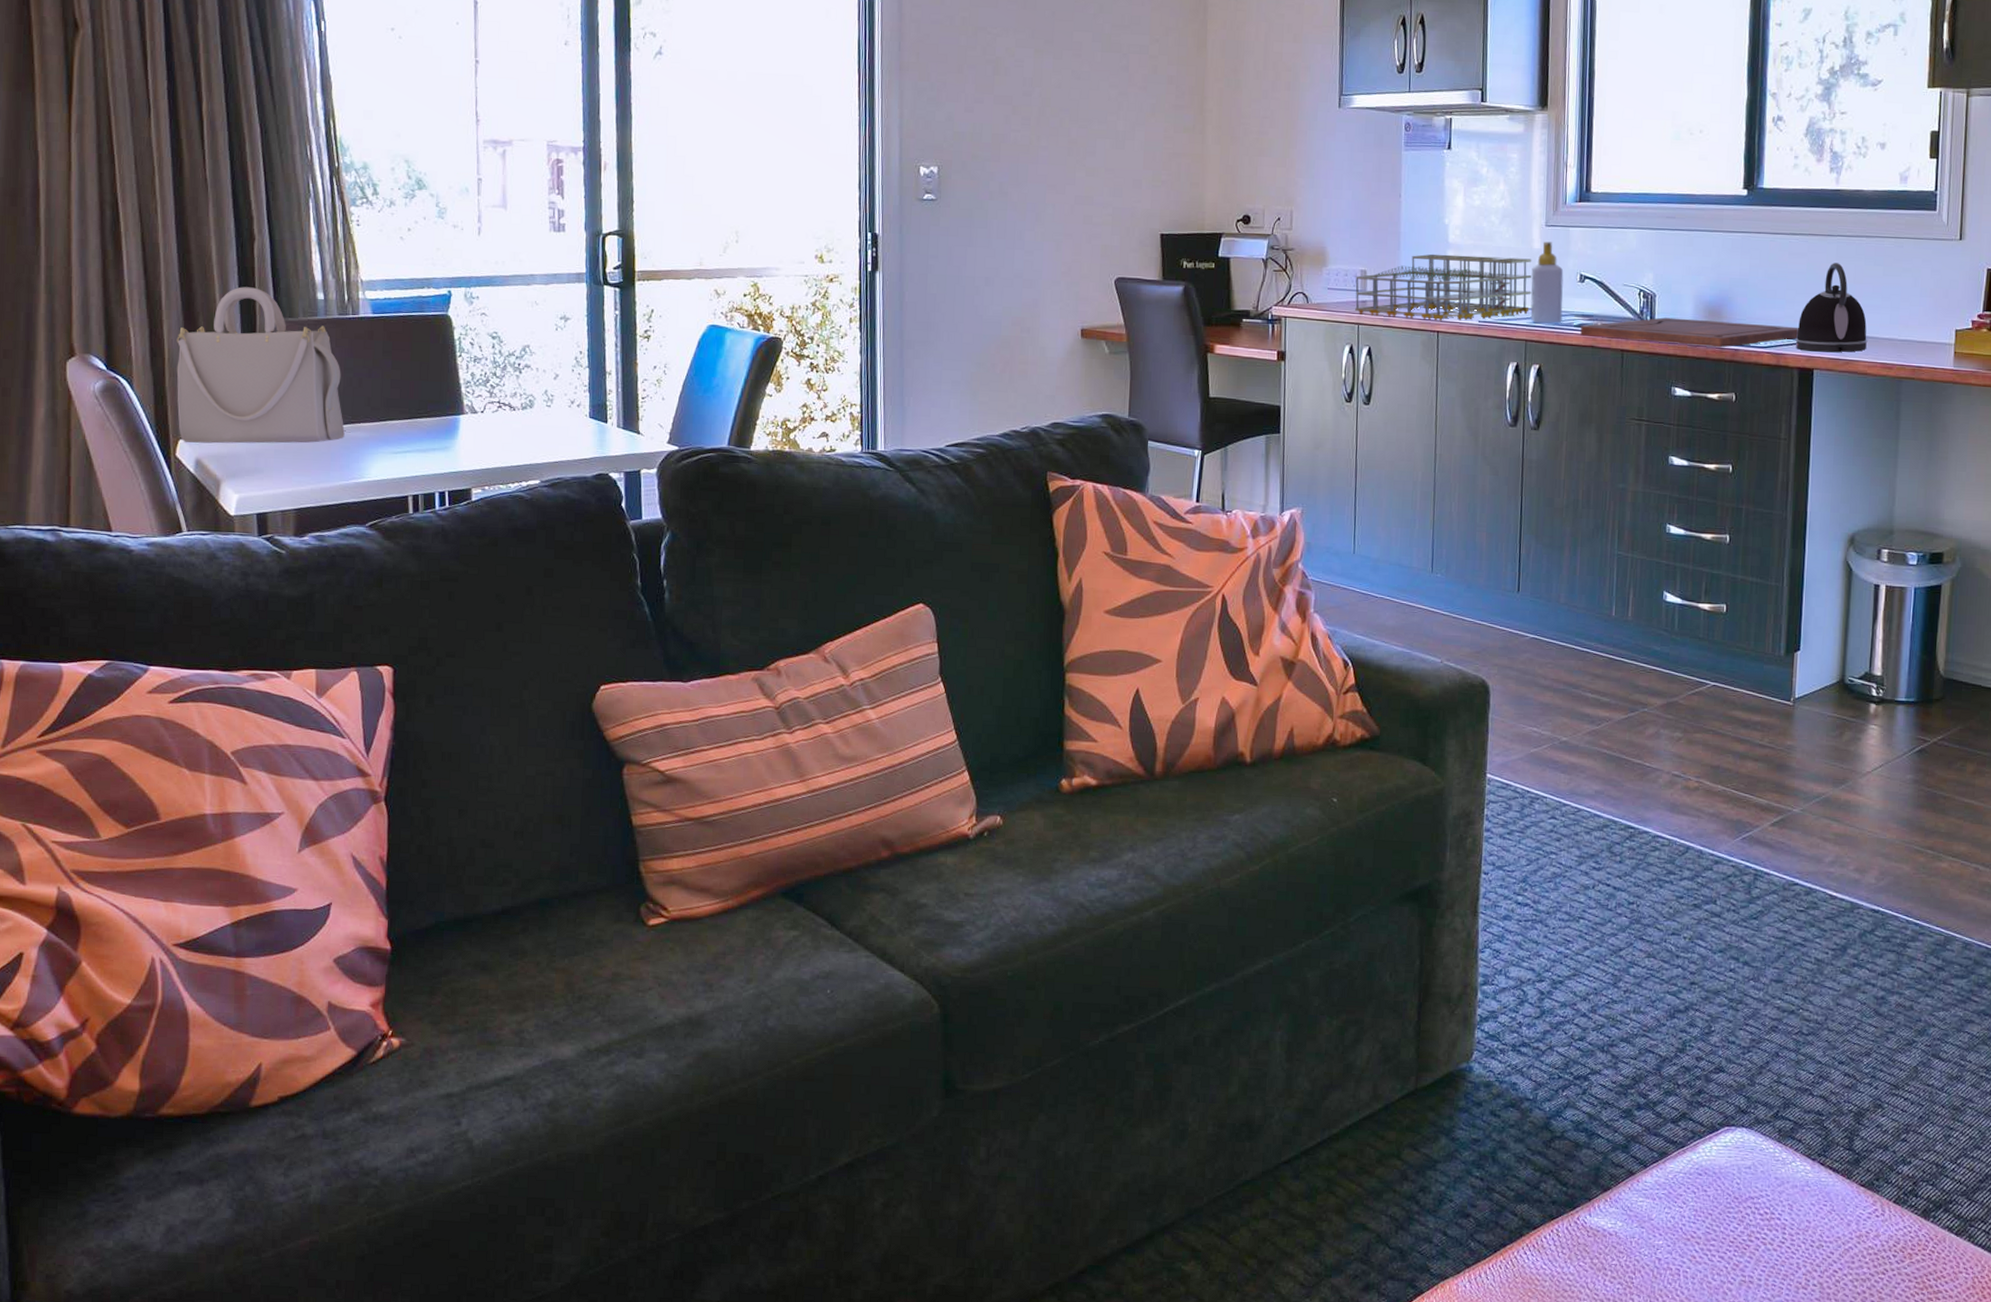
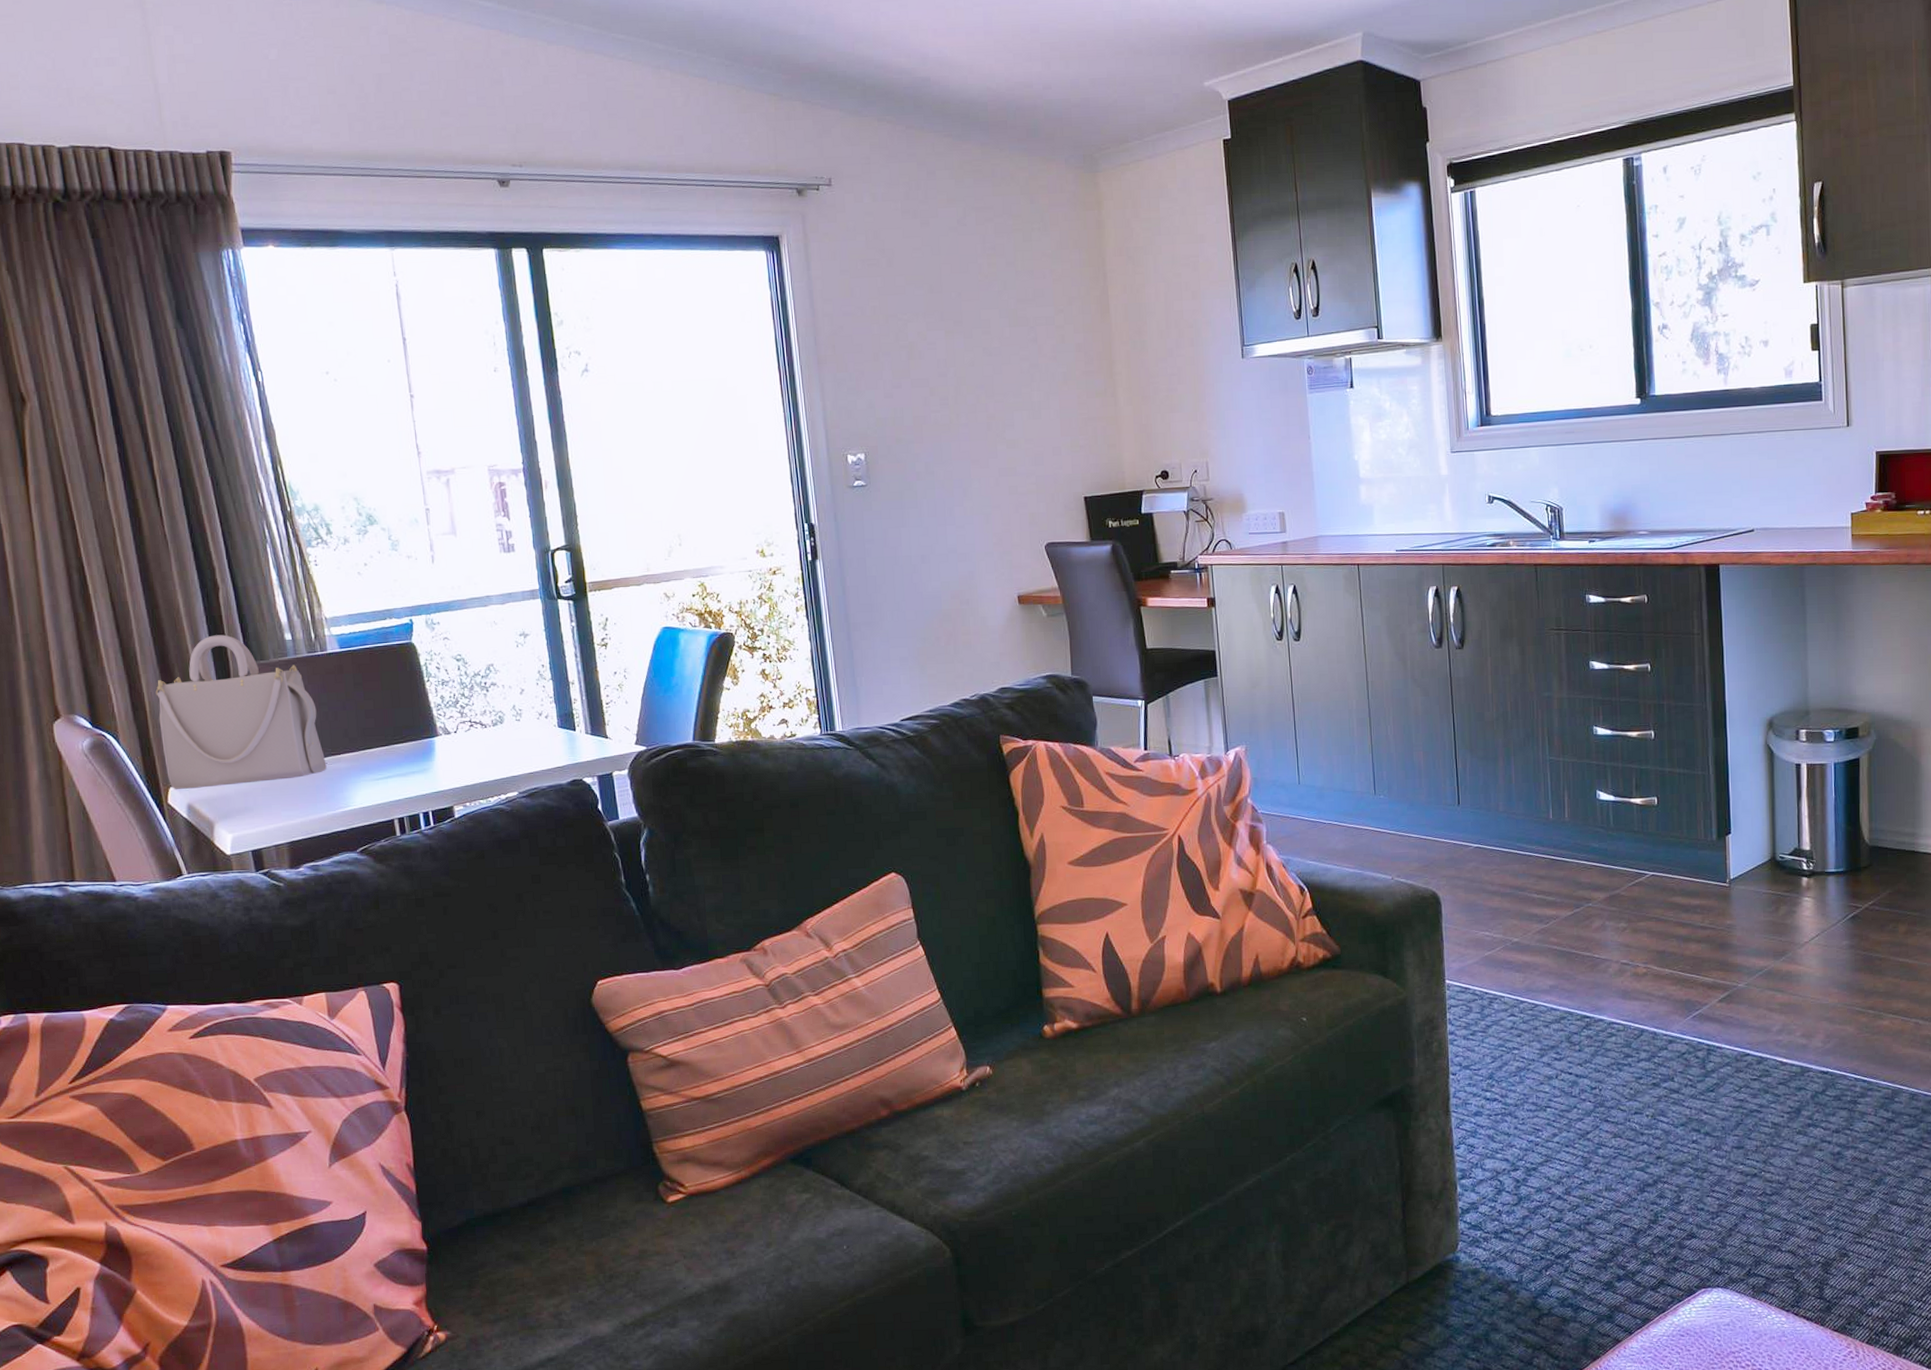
dish rack: present [1354,254,1532,321] -> none [1273,485,1444,556]
soap bottle: present [1530,241,1564,324] -> none [1442,467,1475,547]
cutting board: present [1580,317,1799,348] -> none [1494,525,1702,555]
kettle: present [1795,263,1868,353] -> none [1699,460,1769,548]

